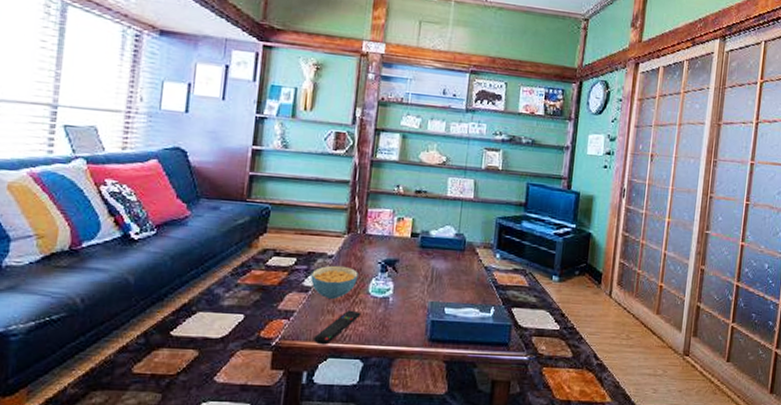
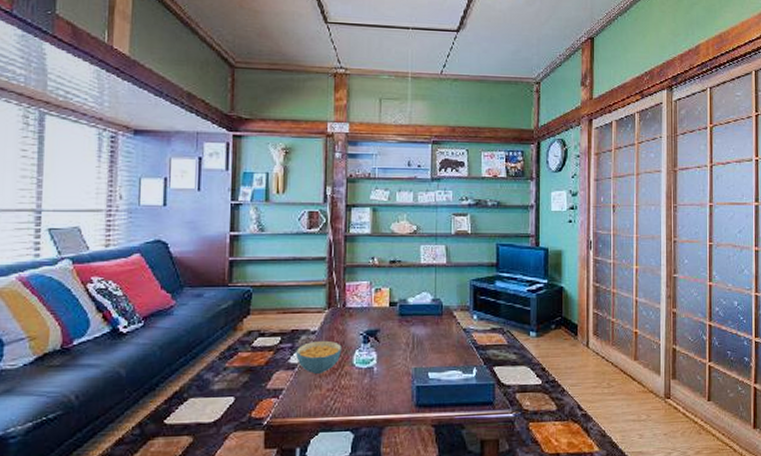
remote control: present [314,310,361,345] -> none [304,383,348,420]

